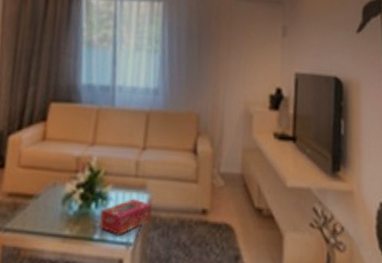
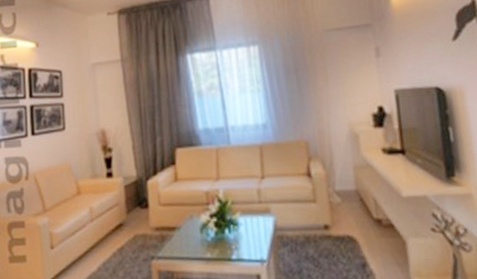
tissue box: present [100,198,152,235] -> none [234,221,279,254]

